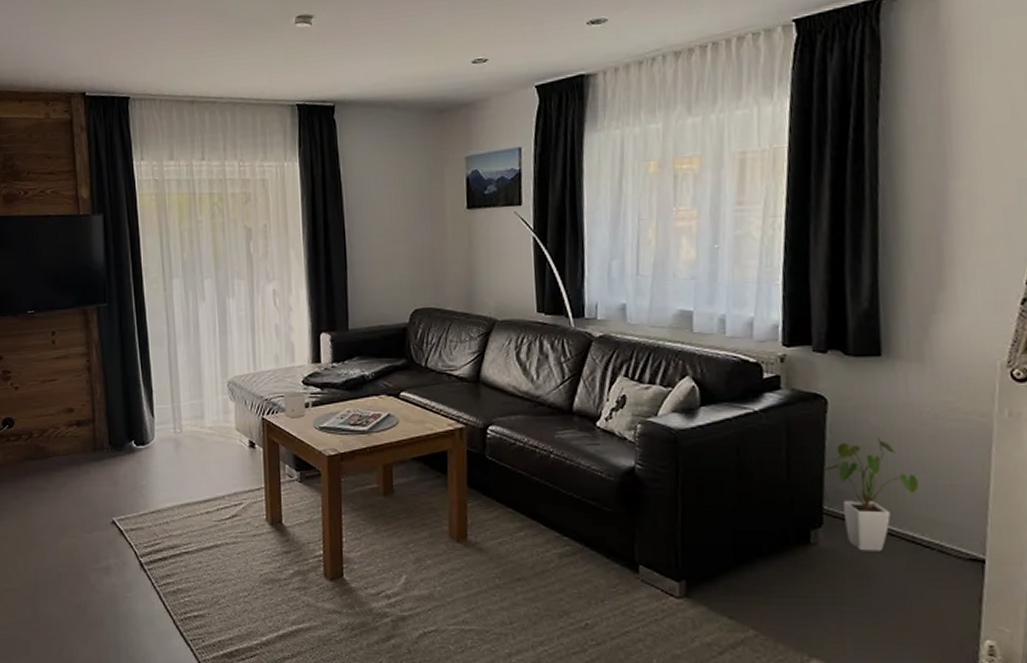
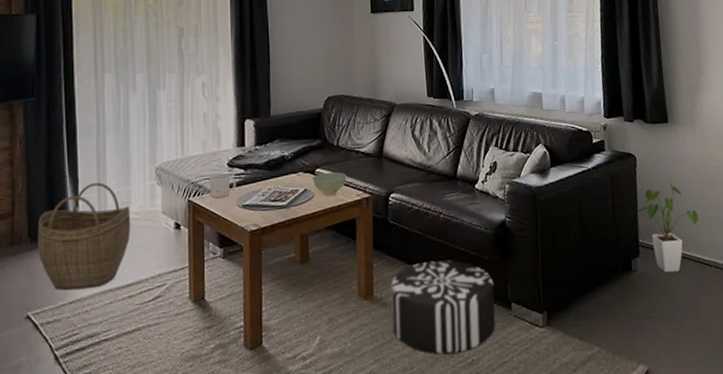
woven basket: none [117,393,206,501] -> present [37,182,131,291]
bowl: none [396,396,437,424] -> present [312,172,347,197]
pouf: none [487,508,618,613] -> present [390,260,496,354]

